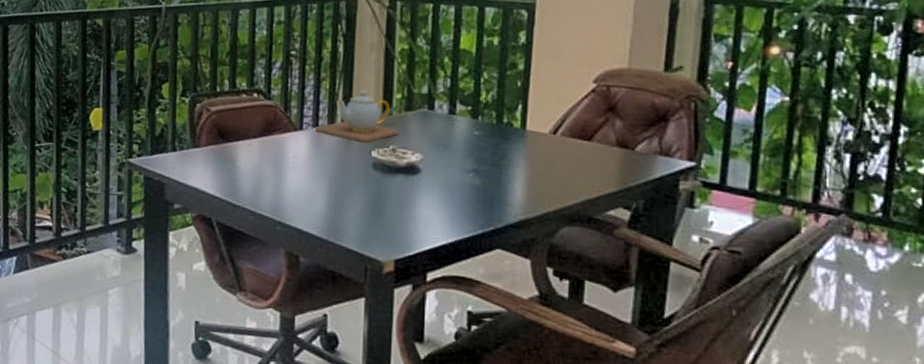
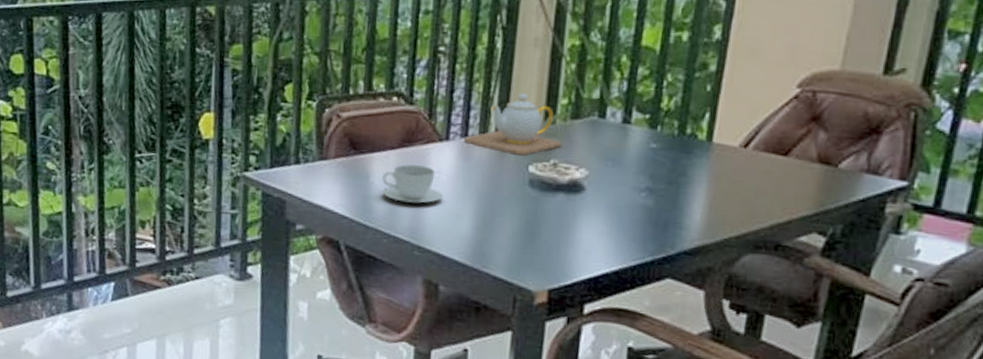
teacup: none [247,151,300,185] -> present [382,164,444,204]

